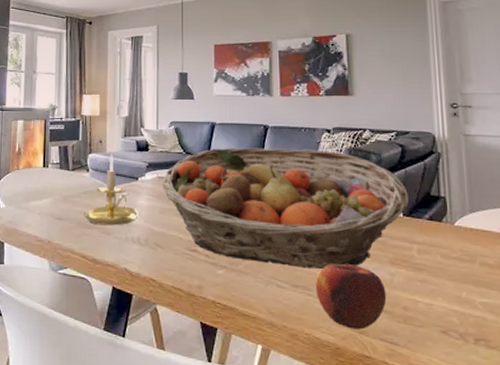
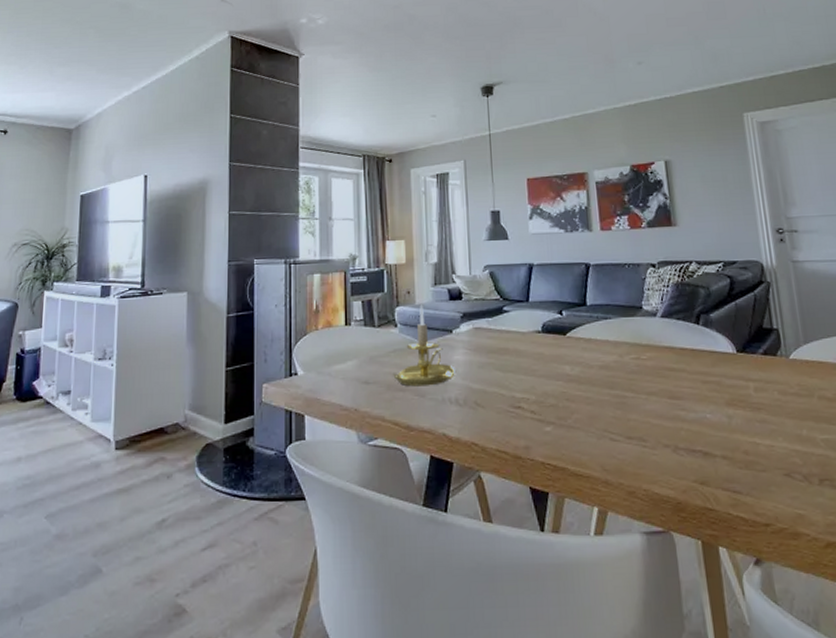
fruit basket: present [161,147,410,269] -> none [478,286,742,417]
apple: present [316,264,387,330] -> none [651,409,726,480]

